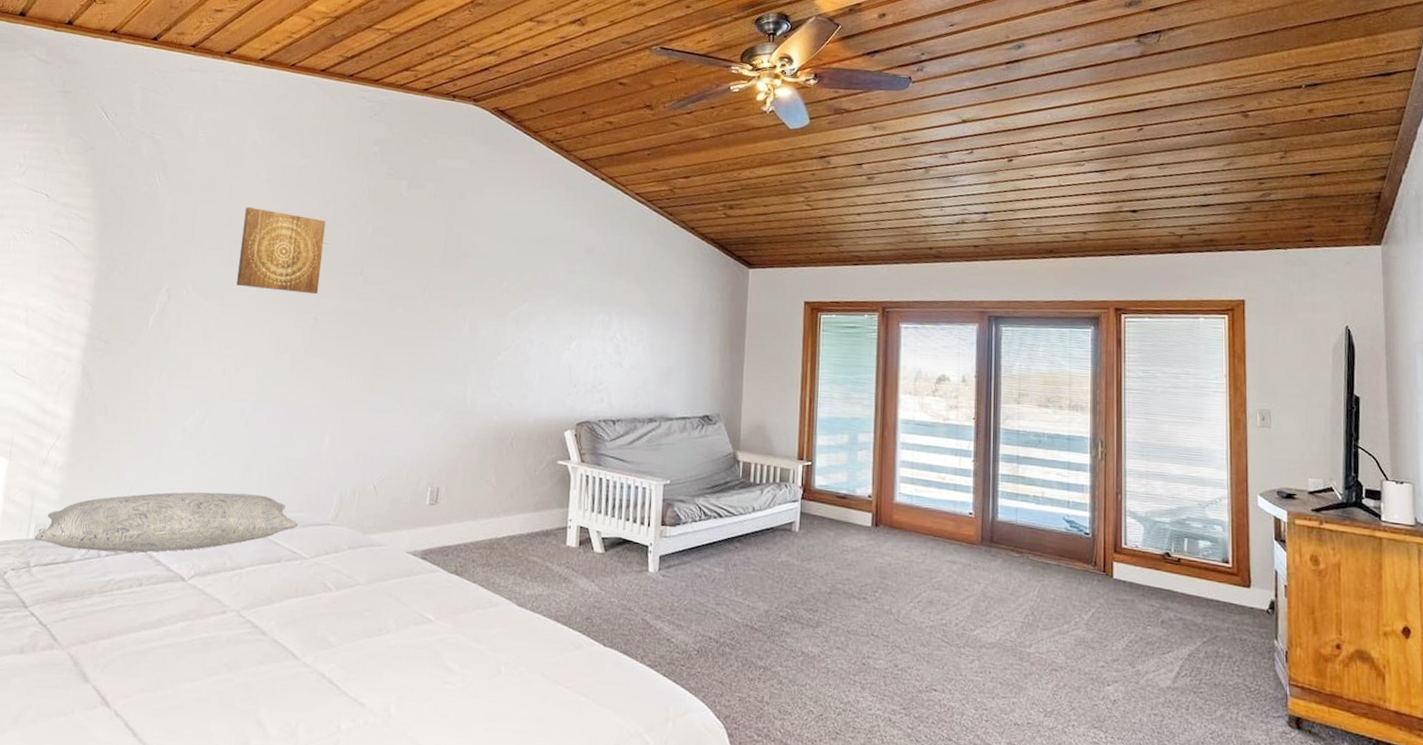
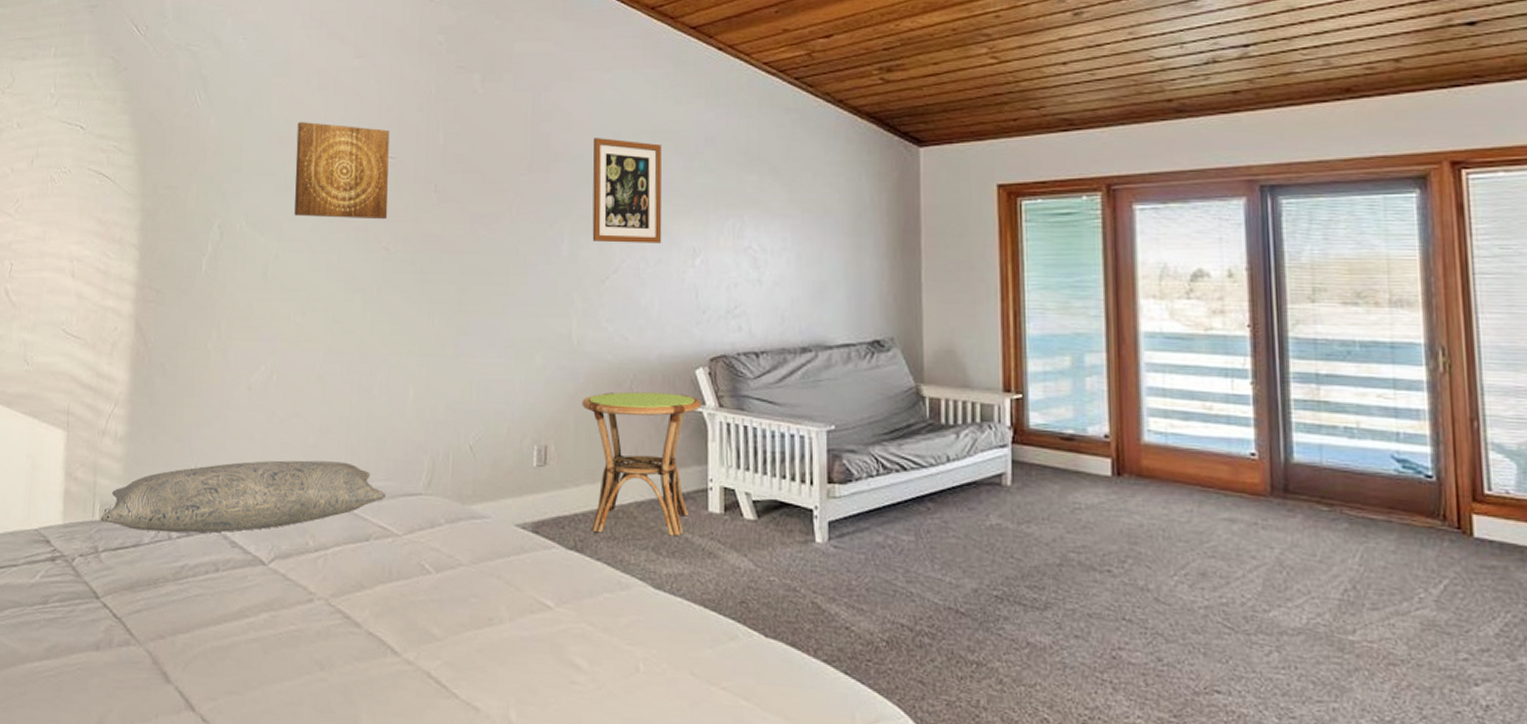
side table: none [470,446,568,565] -> present [582,391,702,536]
wall art: none [489,241,551,329] -> present [592,138,662,243]

